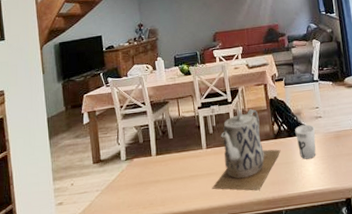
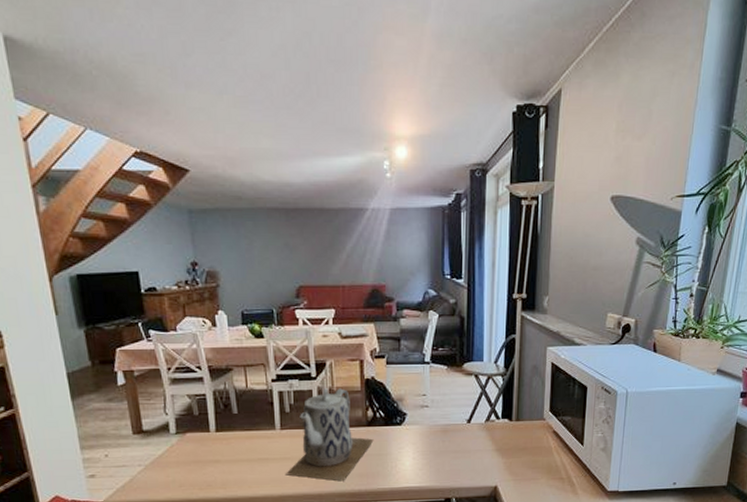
cup: present [295,124,316,160] -> none [394,413,419,453]

